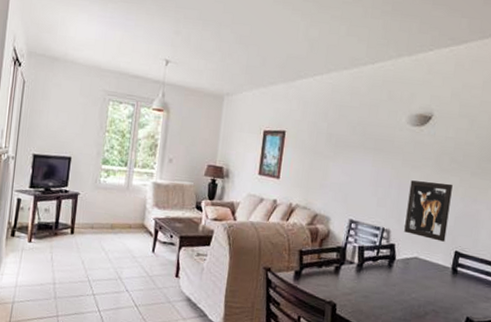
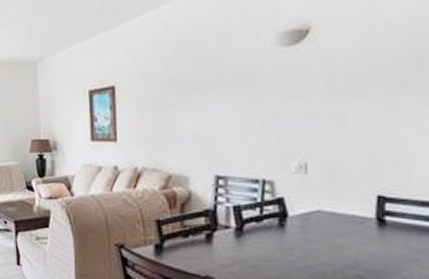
wall art: present [404,180,453,242] -> none [293,109,359,186]

